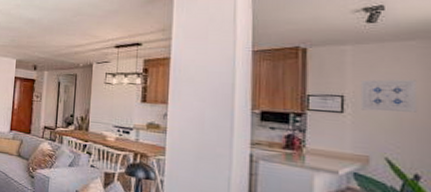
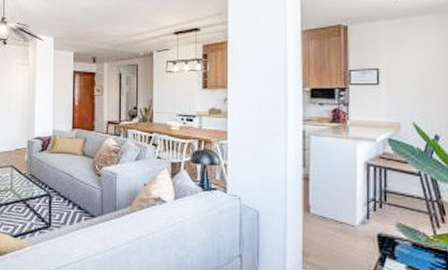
wall art: present [360,79,418,112] -> none [392,49,437,81]

